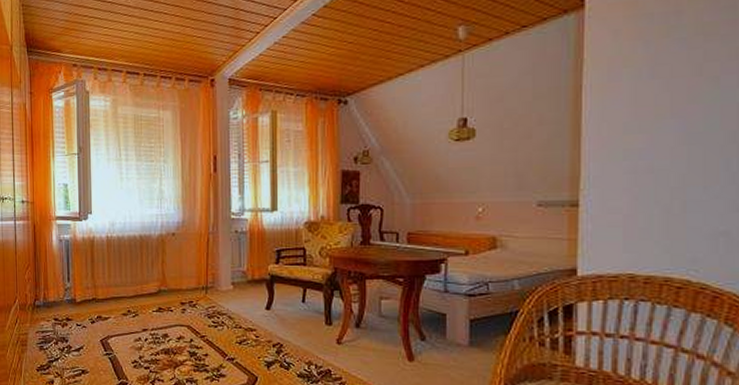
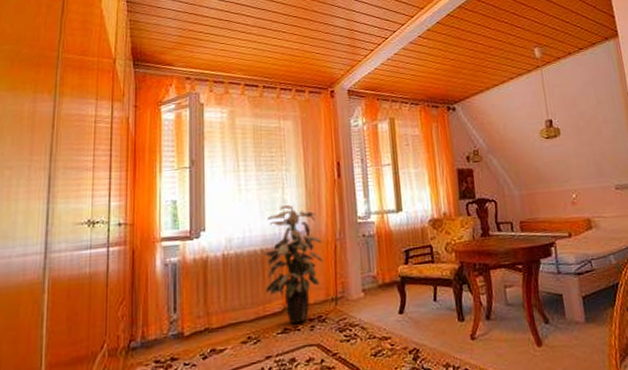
indoor plant: none [143,196,196,305] -> present [265,205,323,324]

